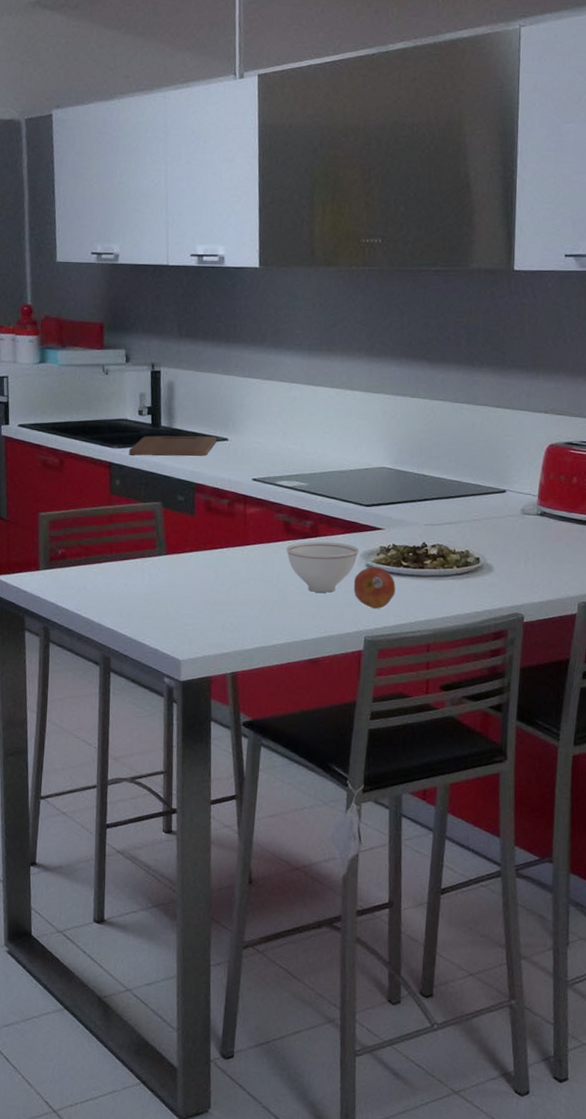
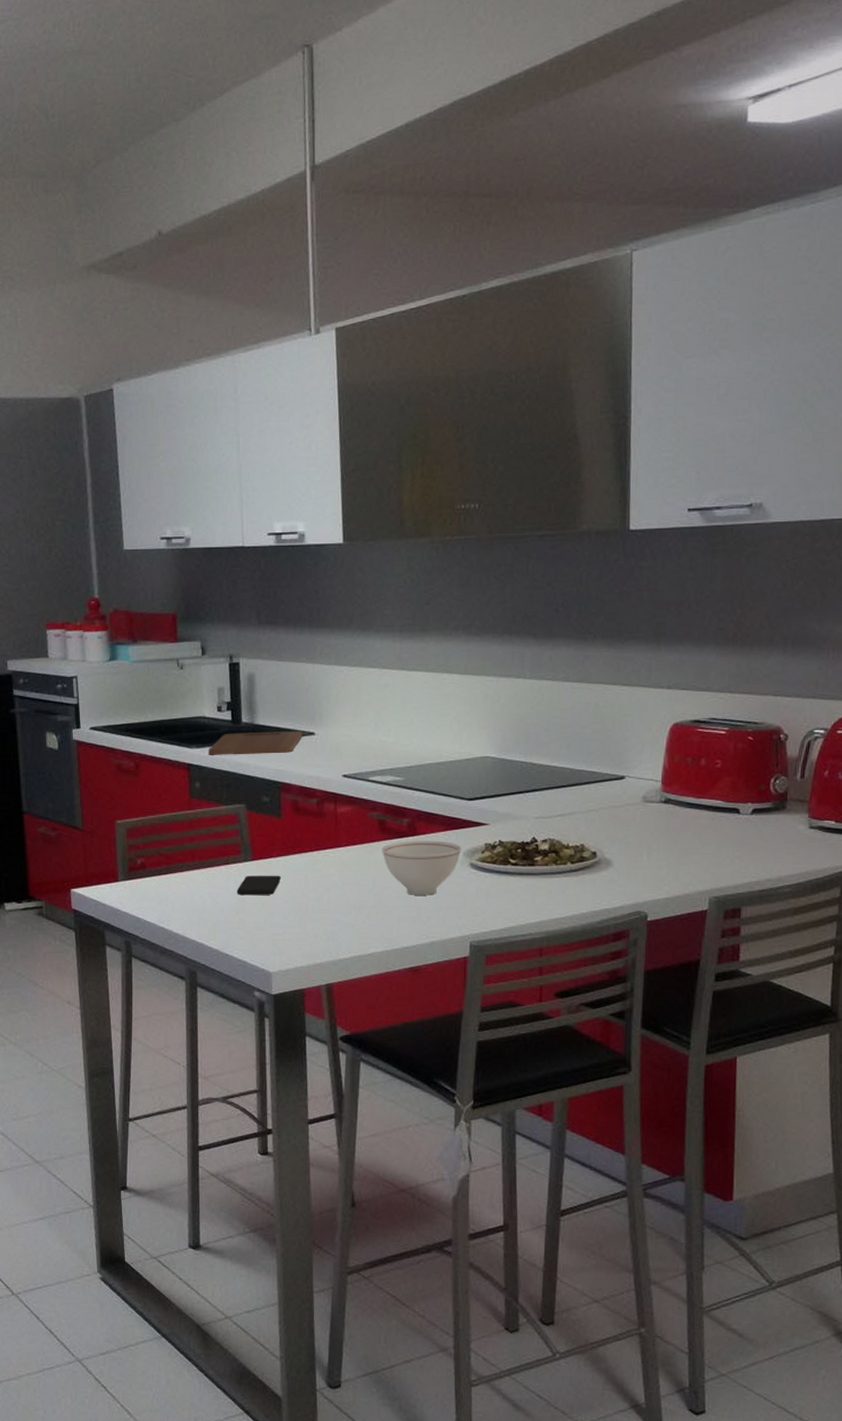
mobile phone: none [150,568,193,587] -> present [236,875,281,896]
fruit: present [353,566,396,609] -> none [456,865,503,911]

